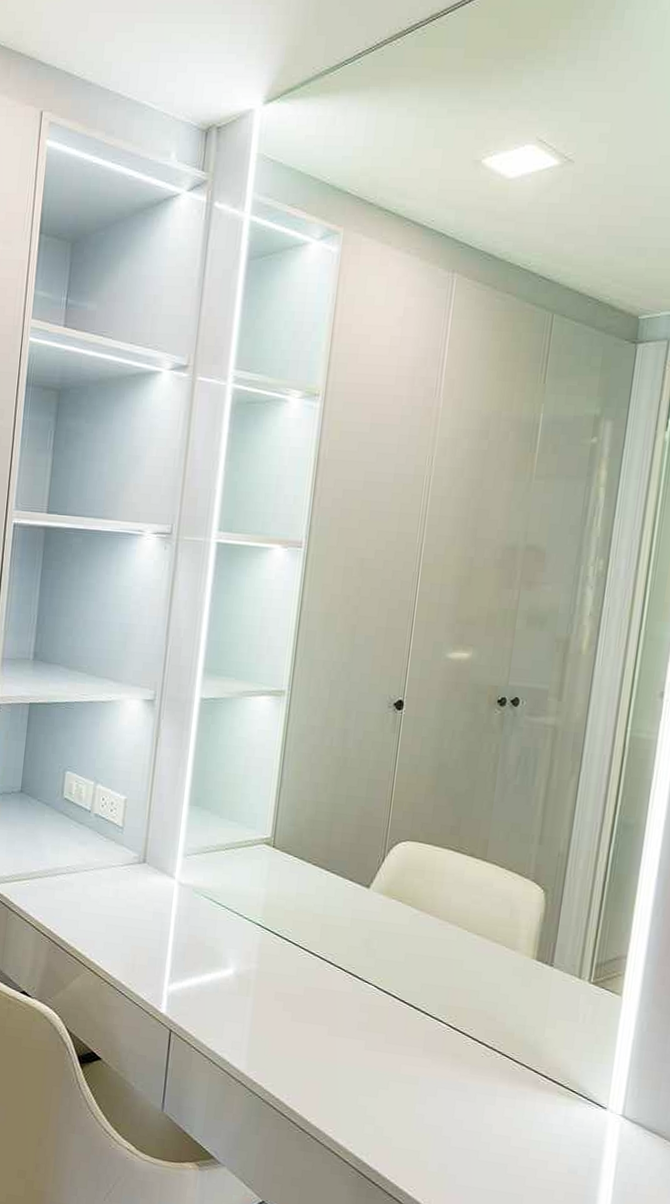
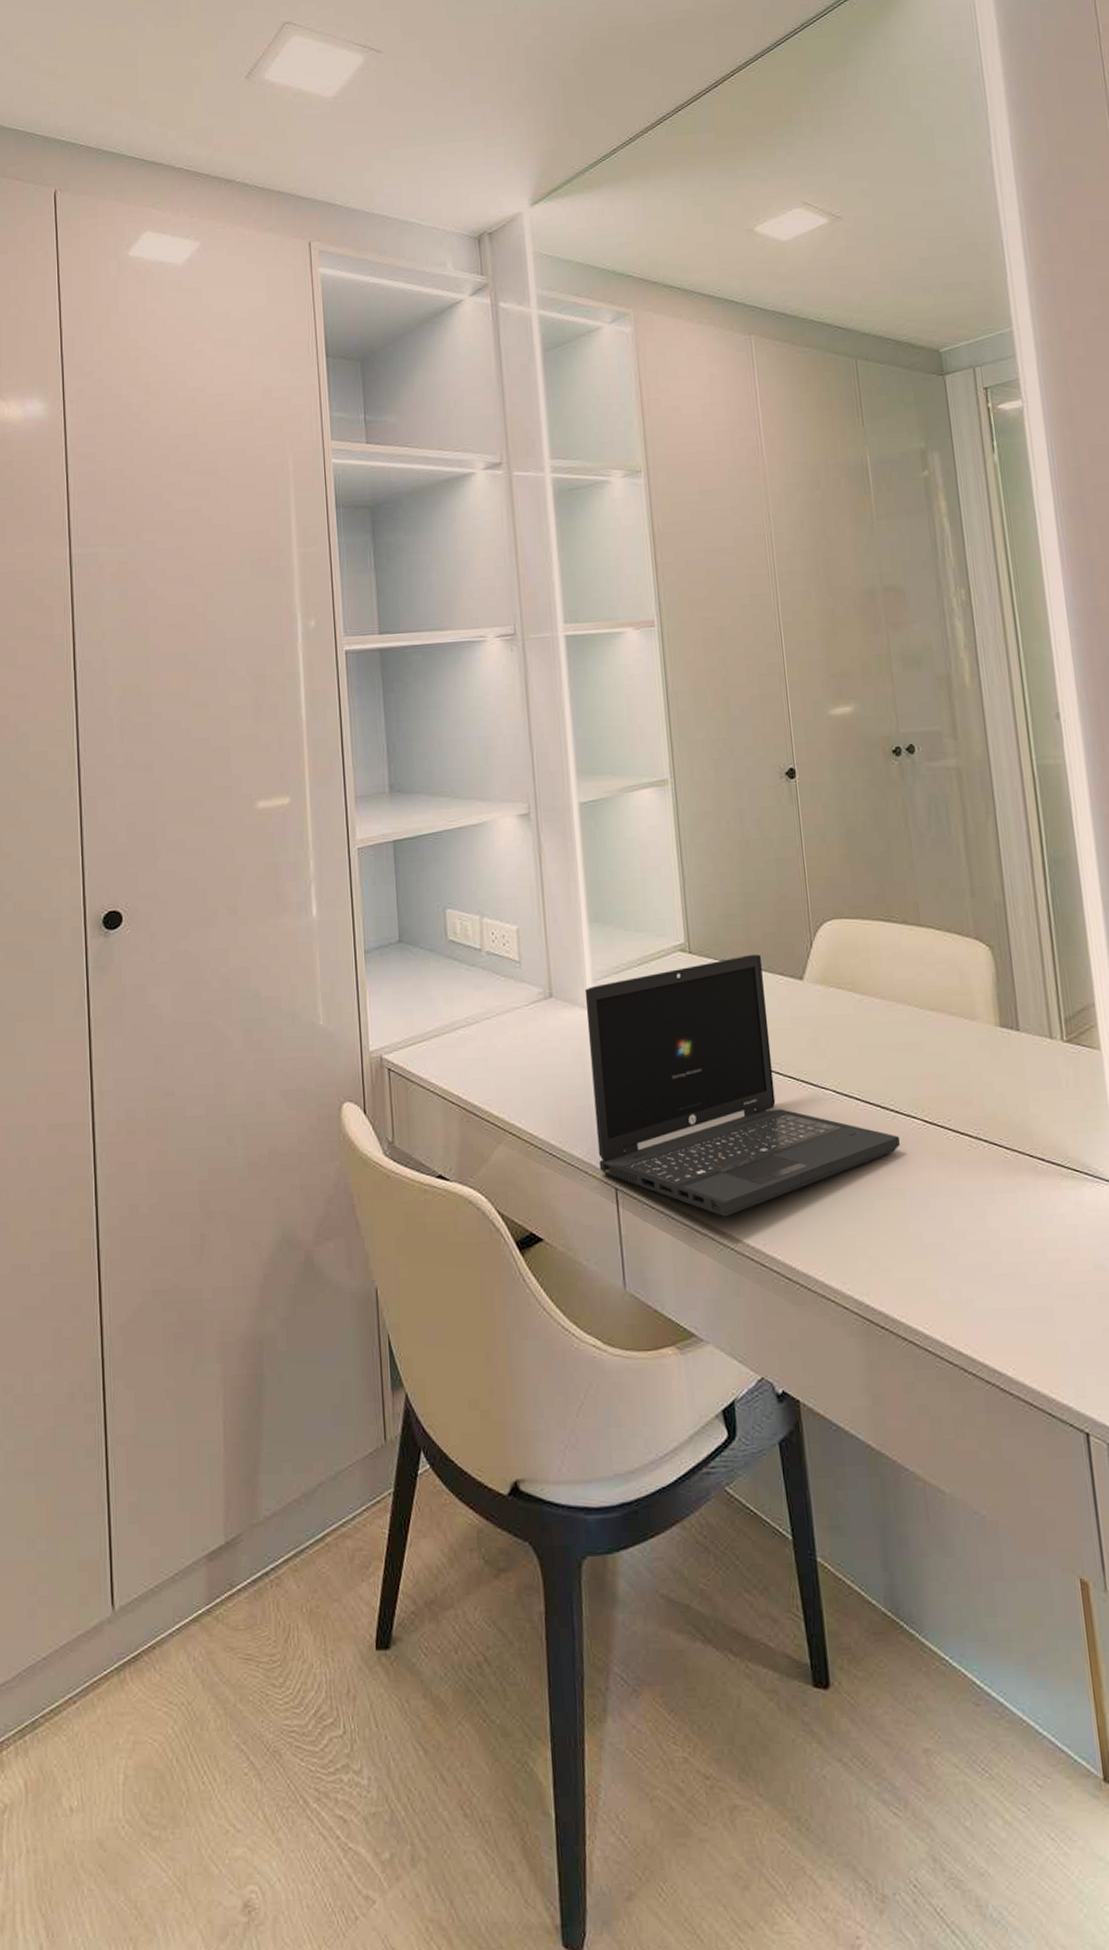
laptop: none [159,858,425,1071] -> present [584,954,901,1217]

